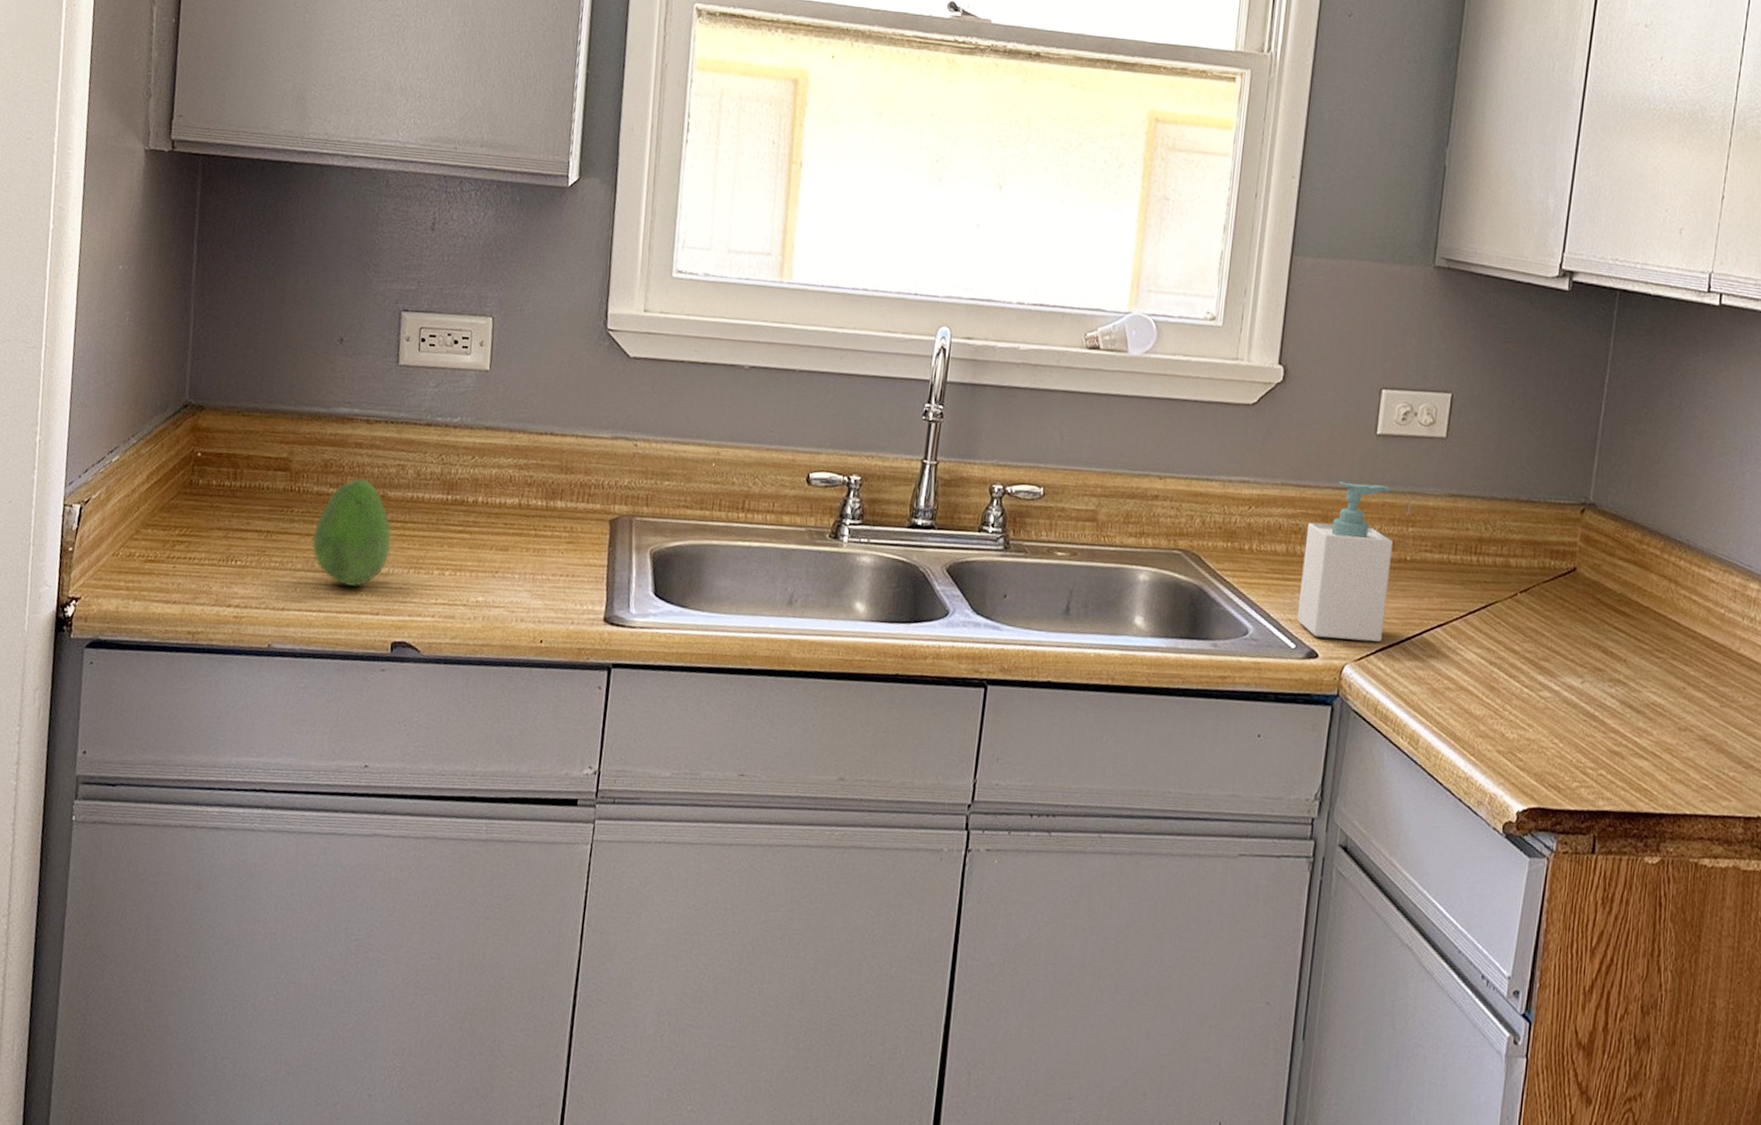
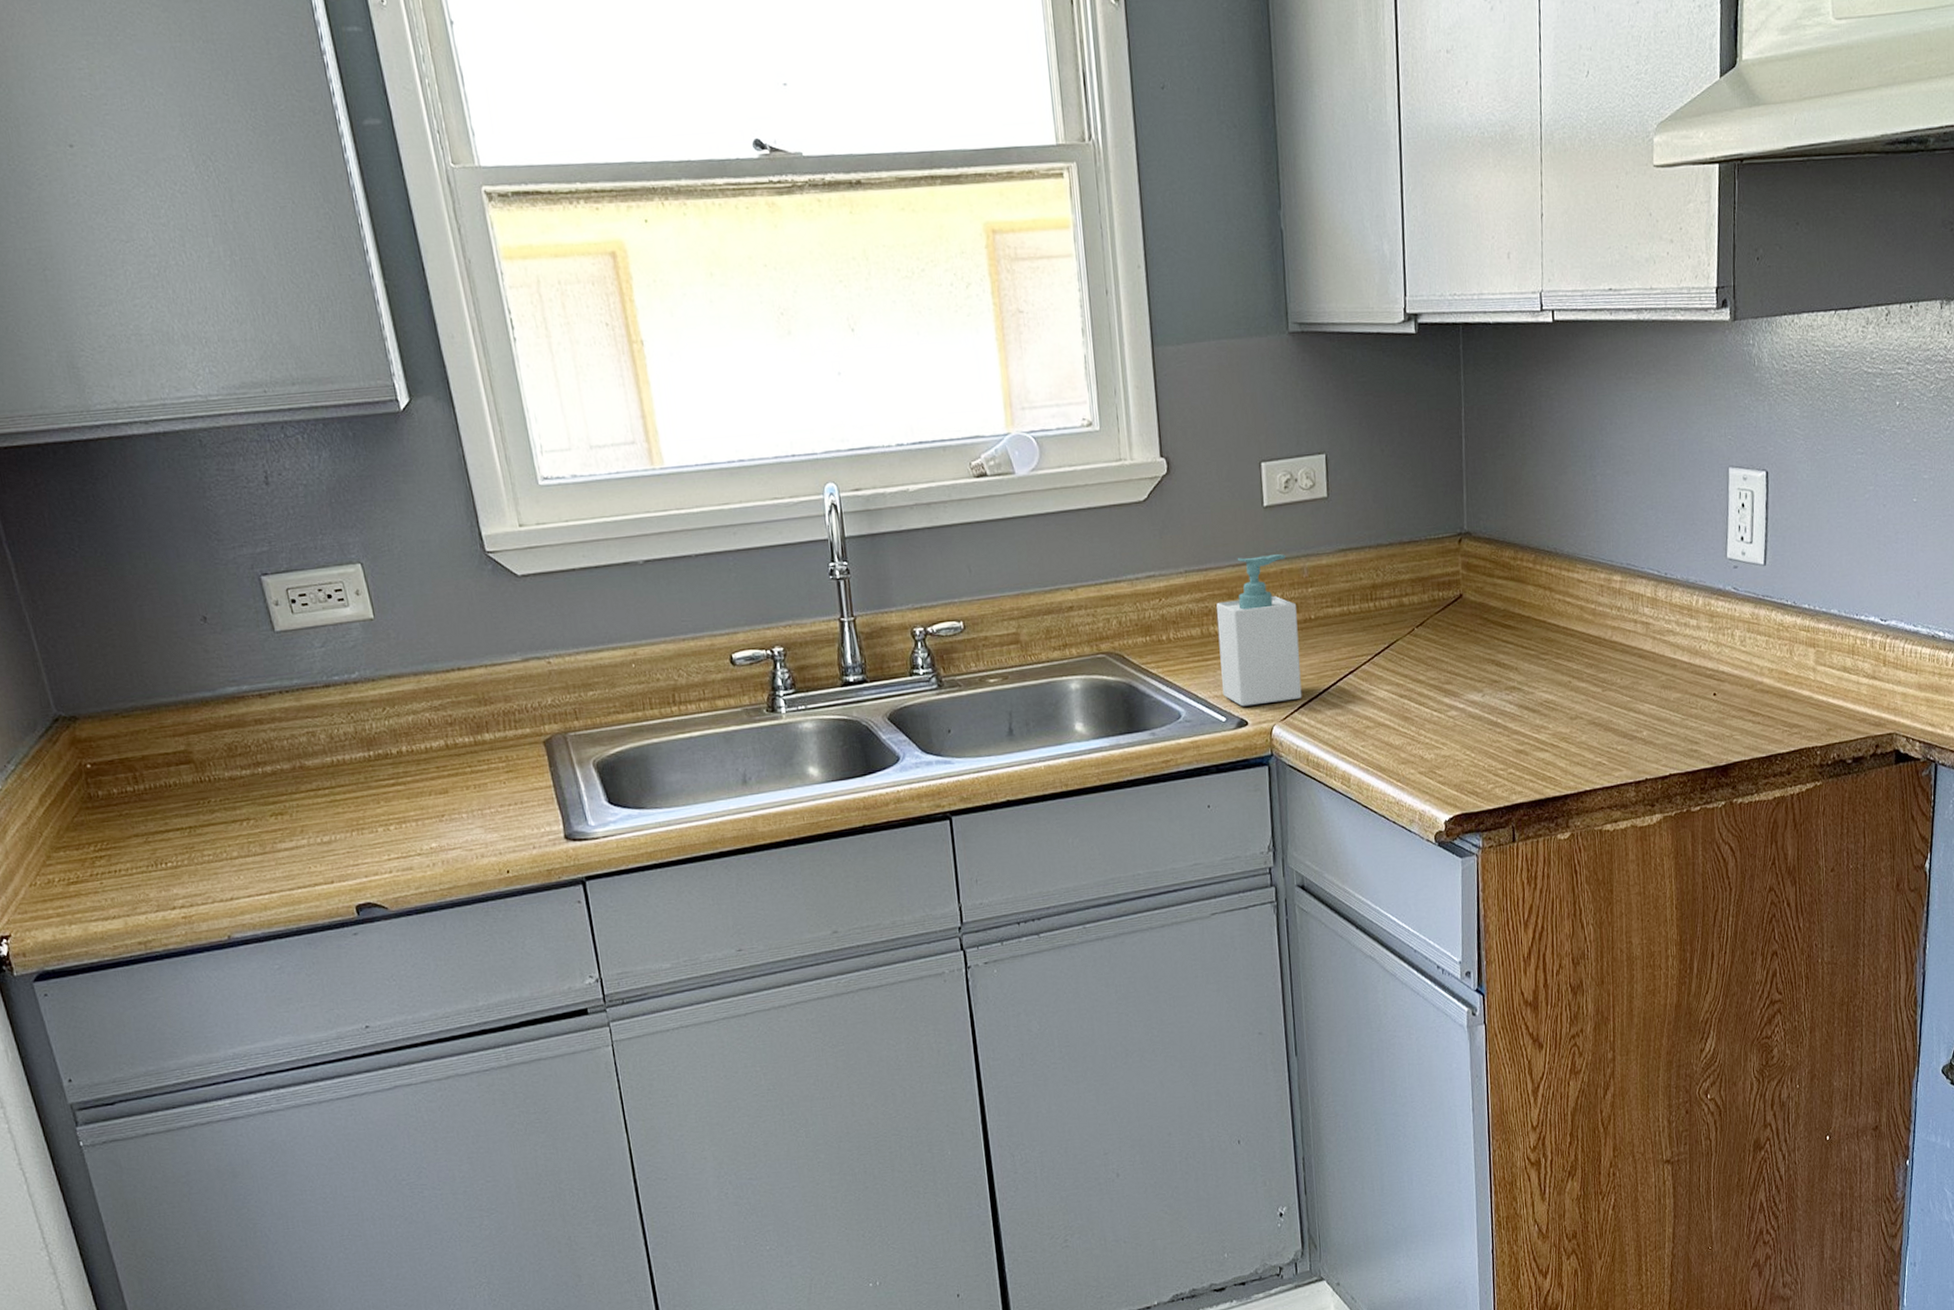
fruit: present [312,478,392,587] -> none [239,754,326,863]

